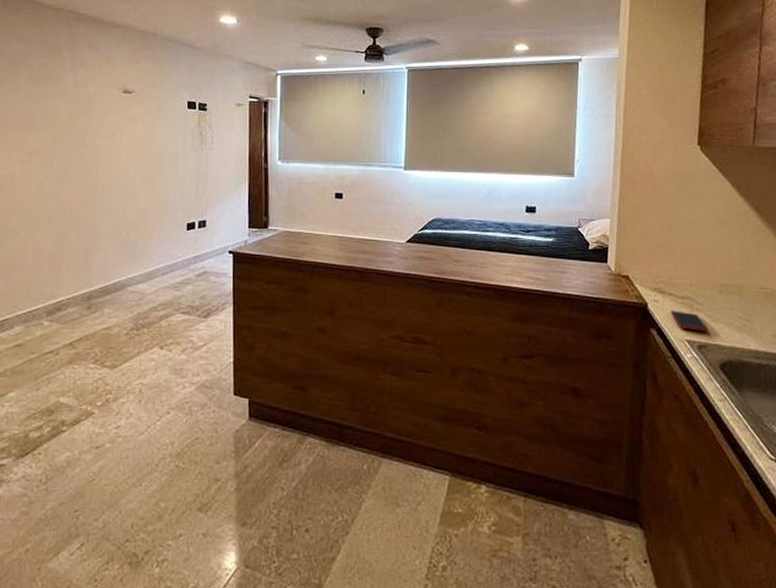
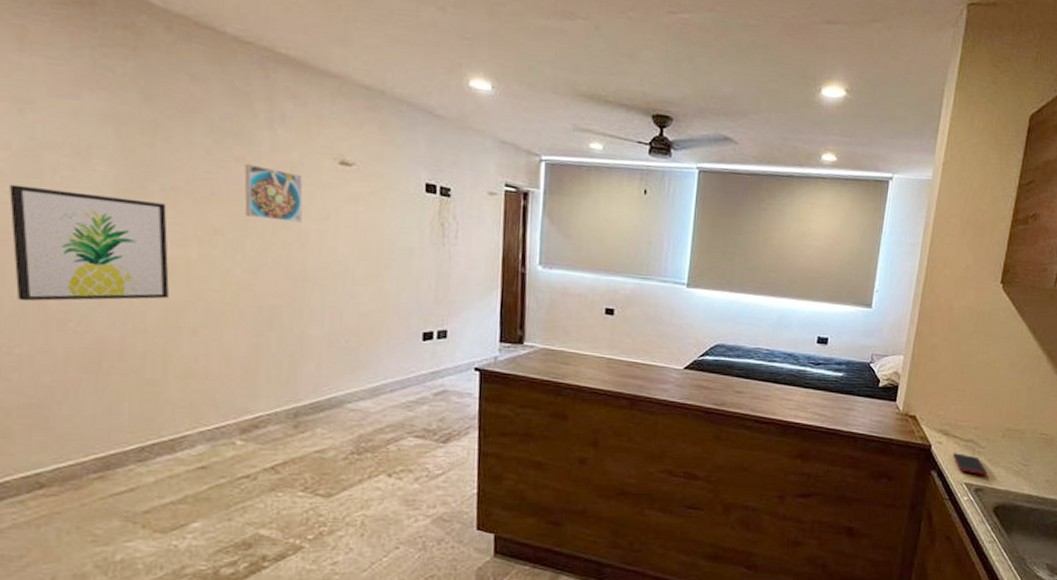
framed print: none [54,99,96,141] -> present [244,163,303,223]

